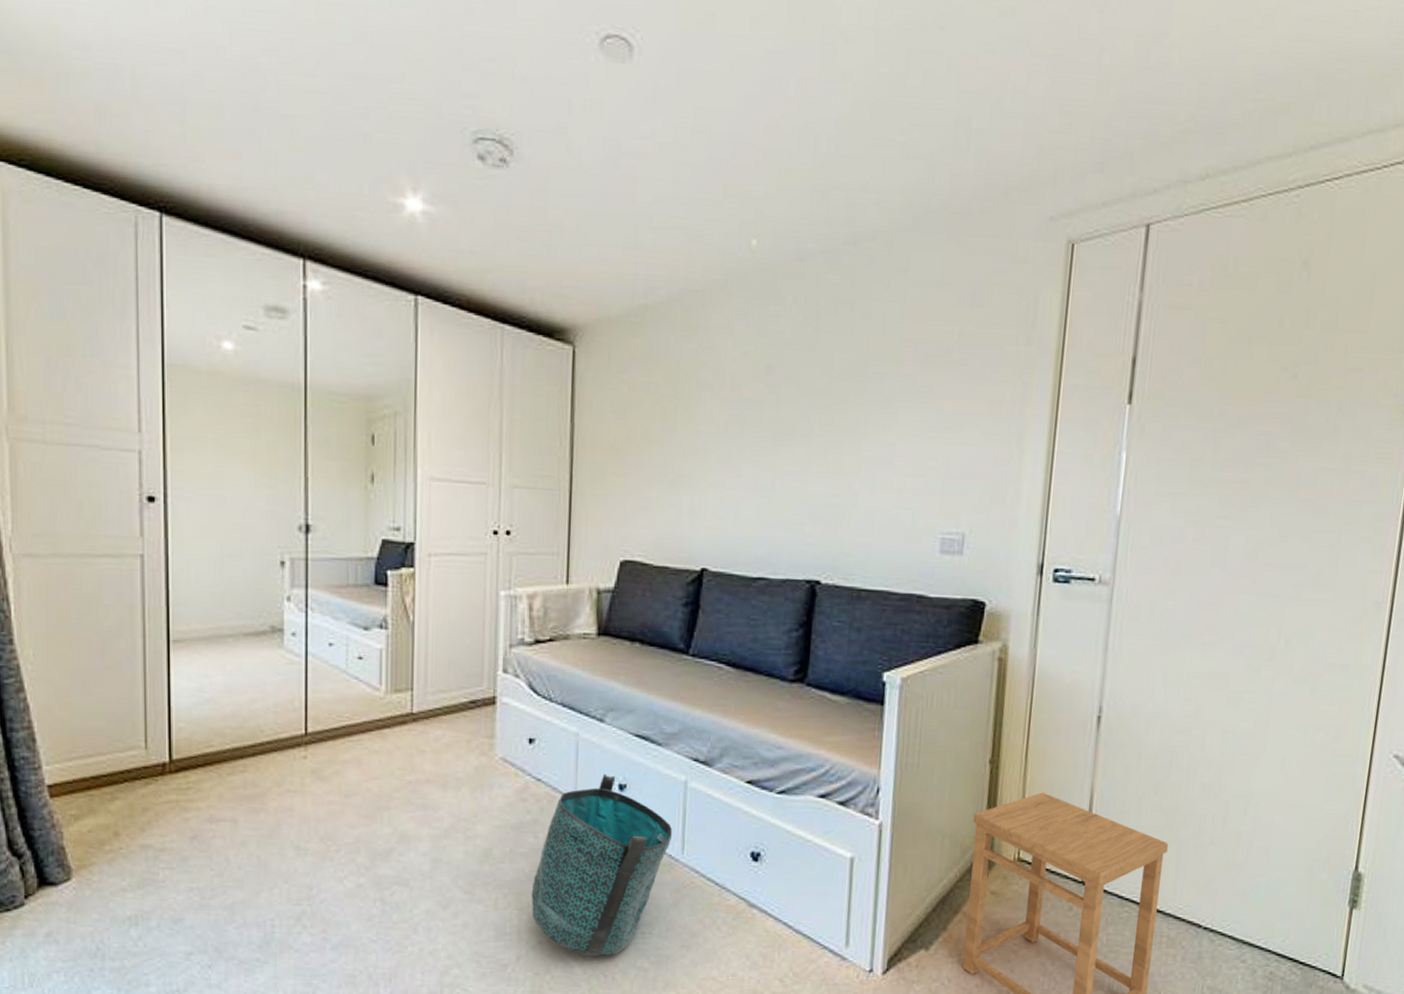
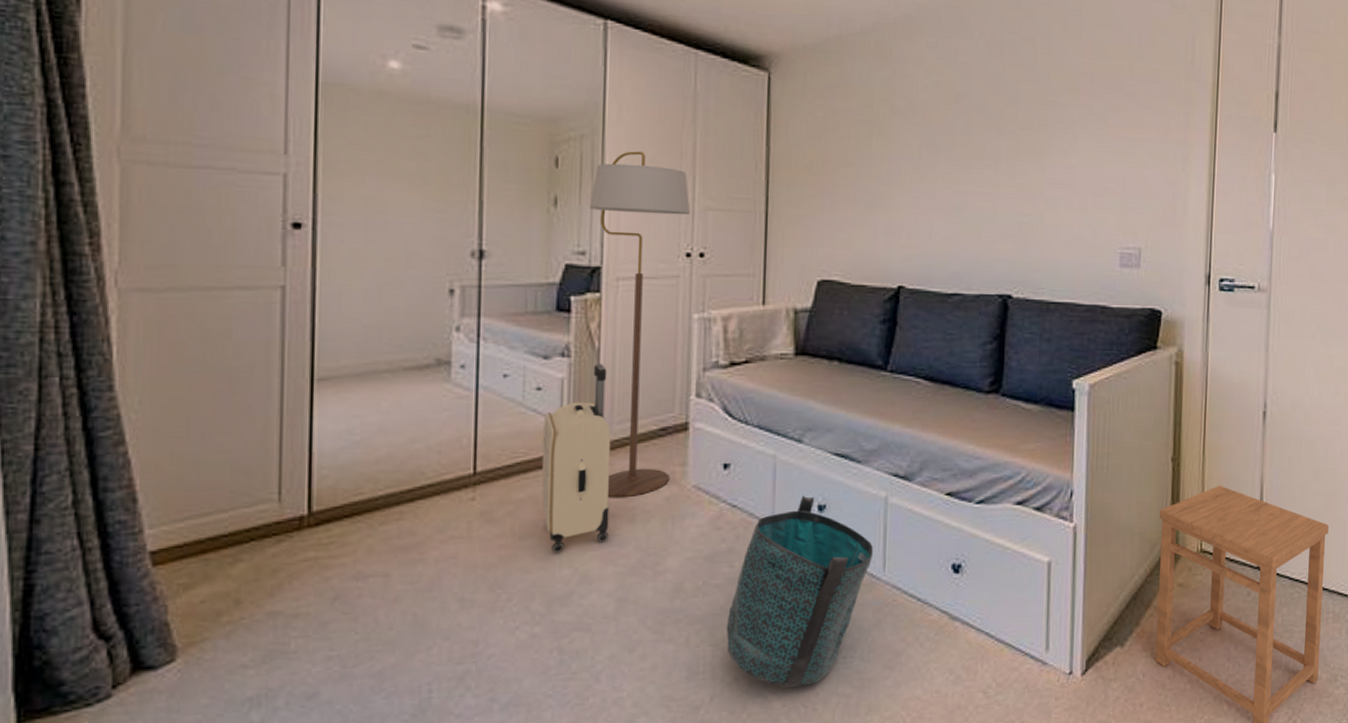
suitcase: none [363,636,426,812] -> present [541,364,611,553]
floor lamp: none [403,428,498,765] -> present [589,151,691,498]

